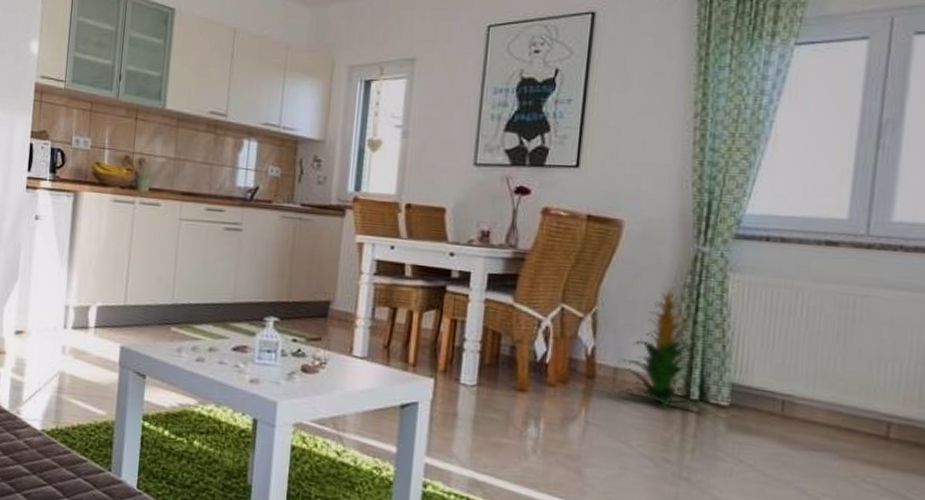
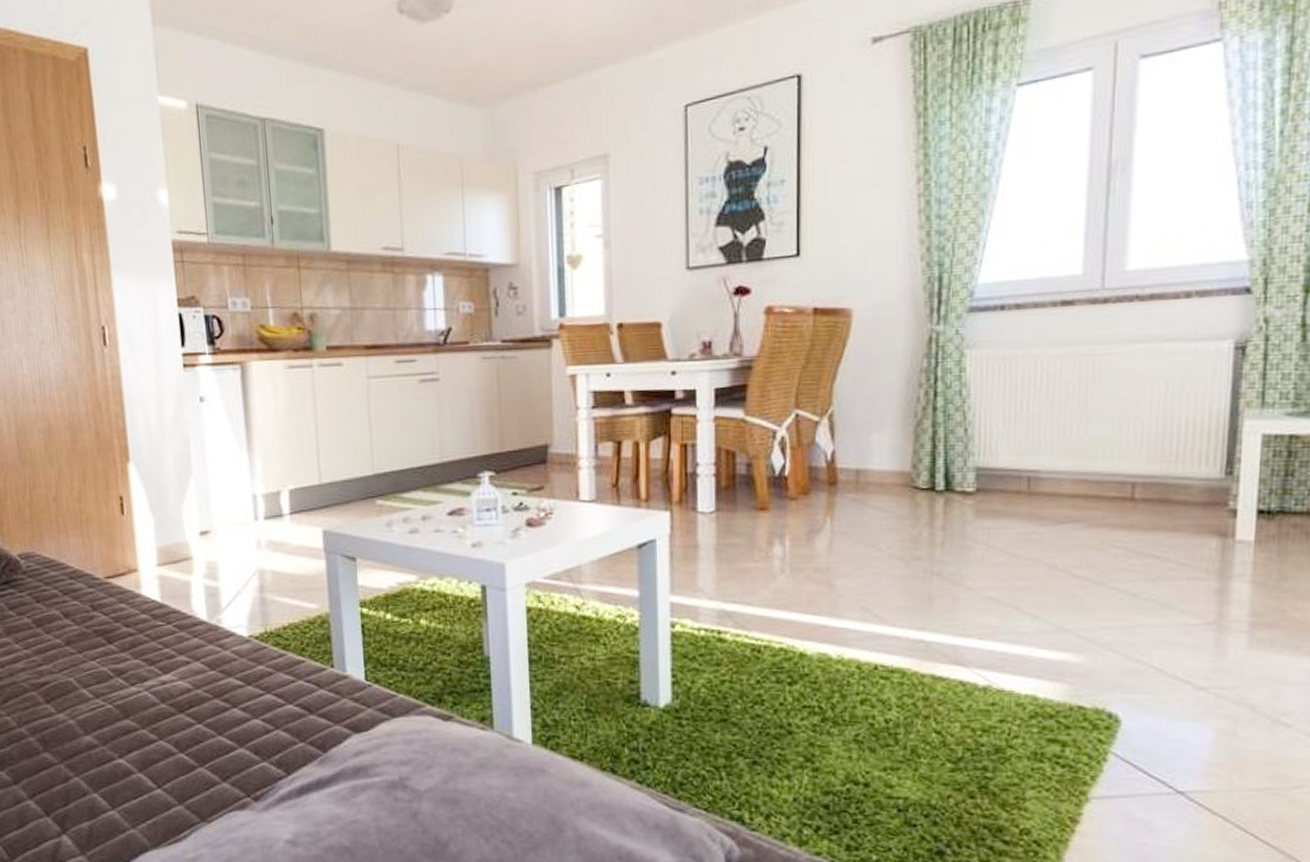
indoor plant: present [618,286,706,411] -> none [860,372,951,503]

